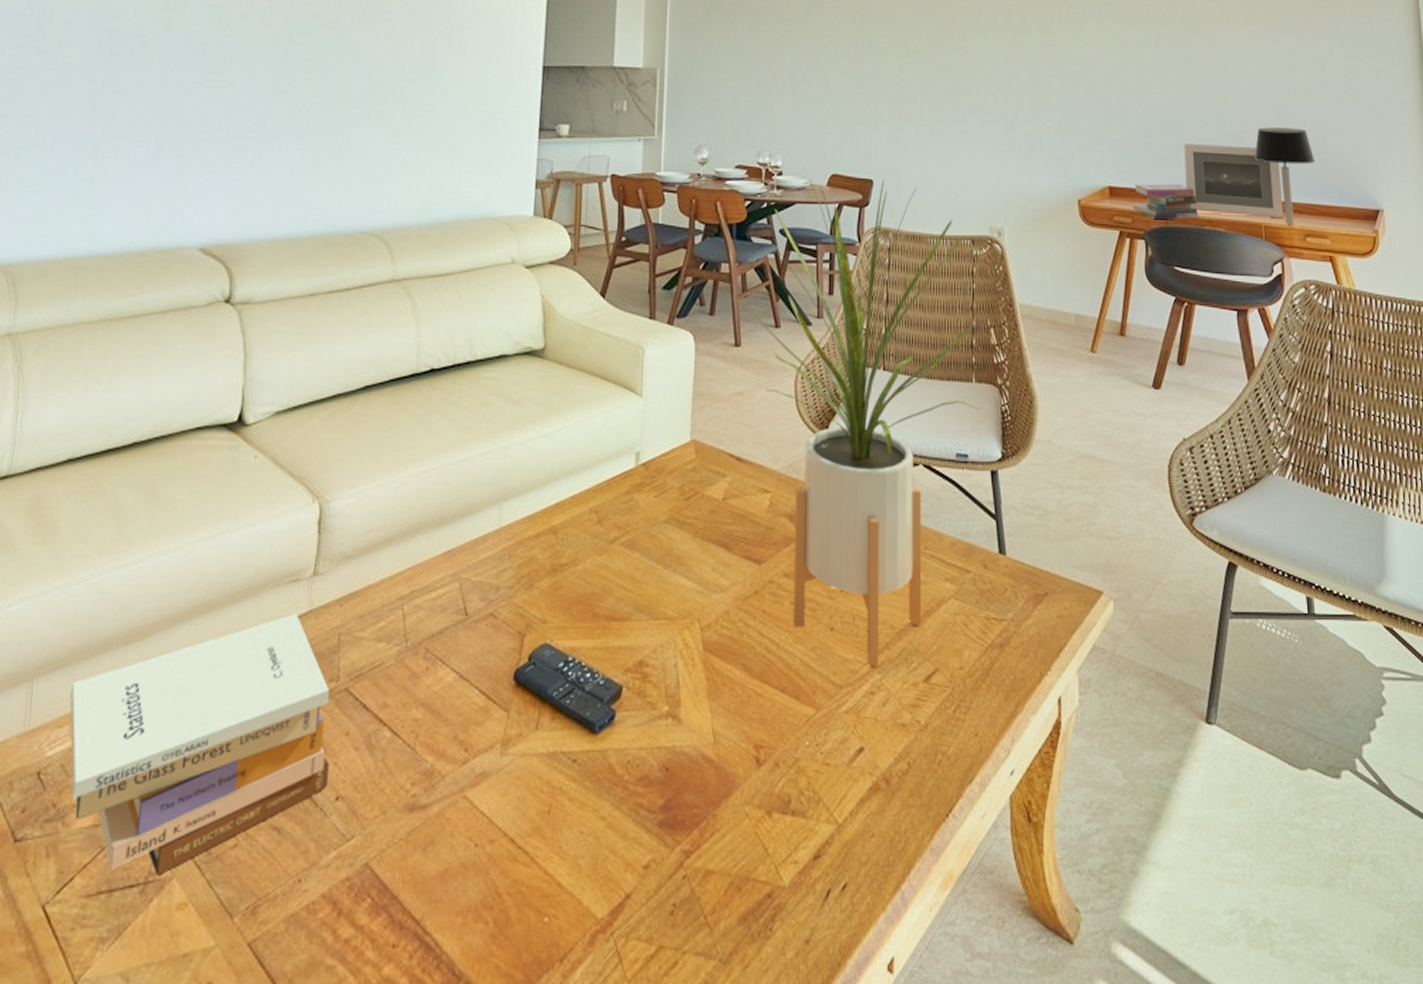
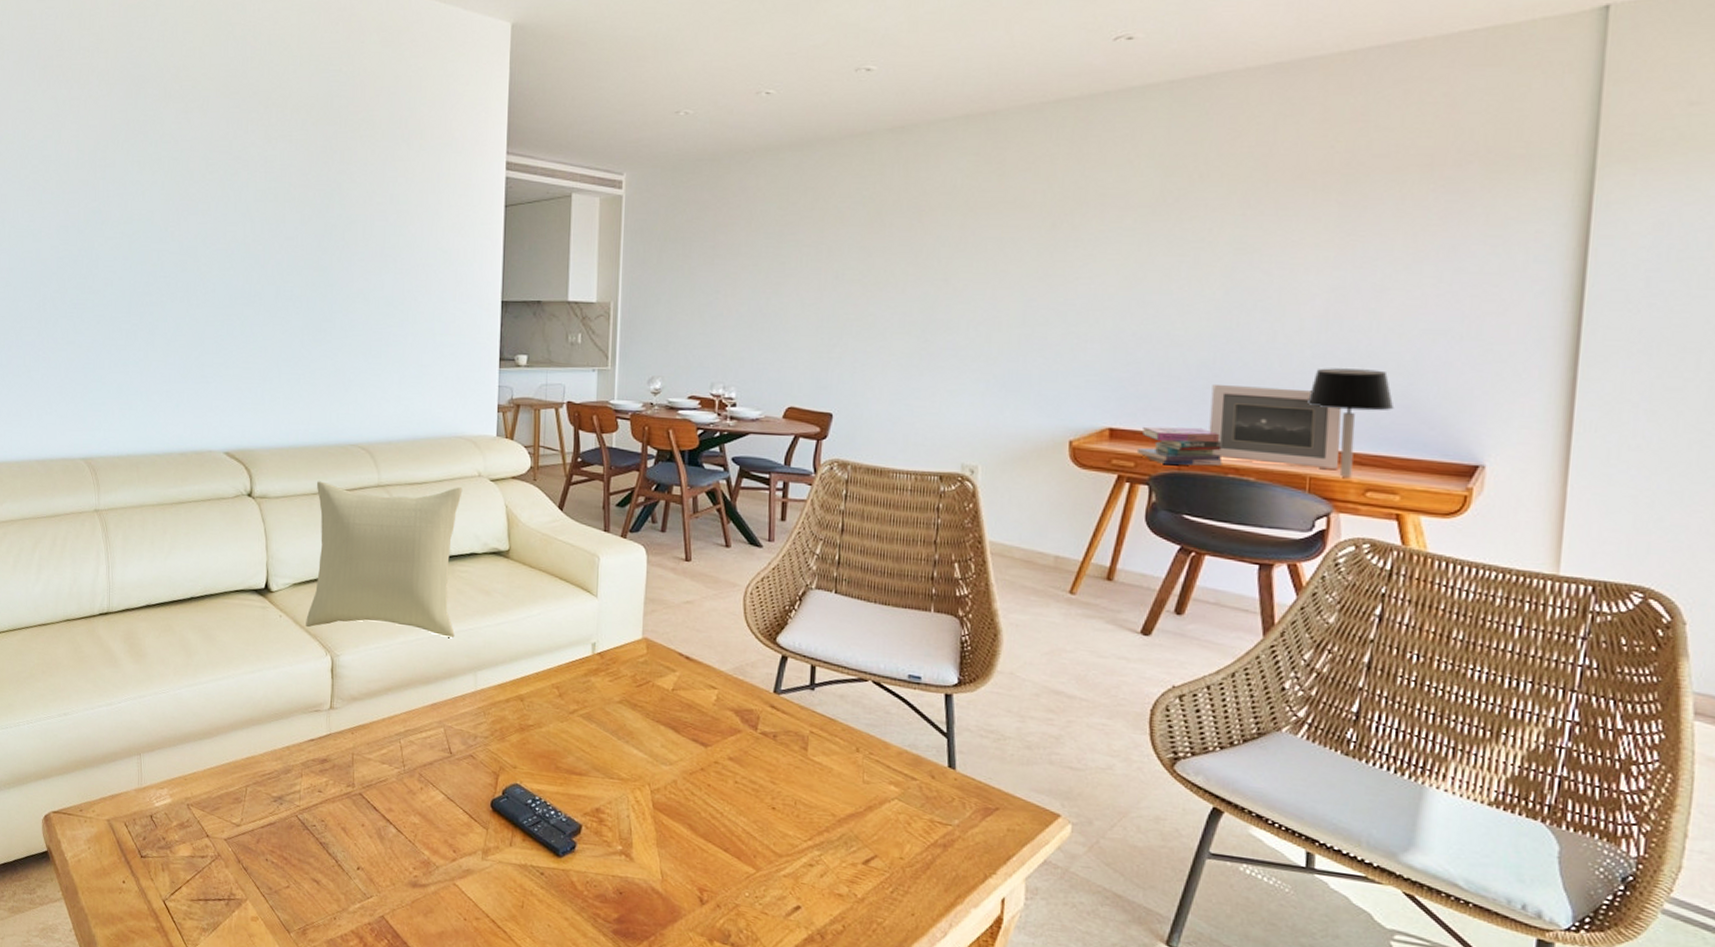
books: present [69,612,331,875] -> none [167,733,351,896]
pillow: none [289,277,493,468] -> present [306,481,463,638]
house plant: present [753,179,981,667] -> none [704,412,938,845]

